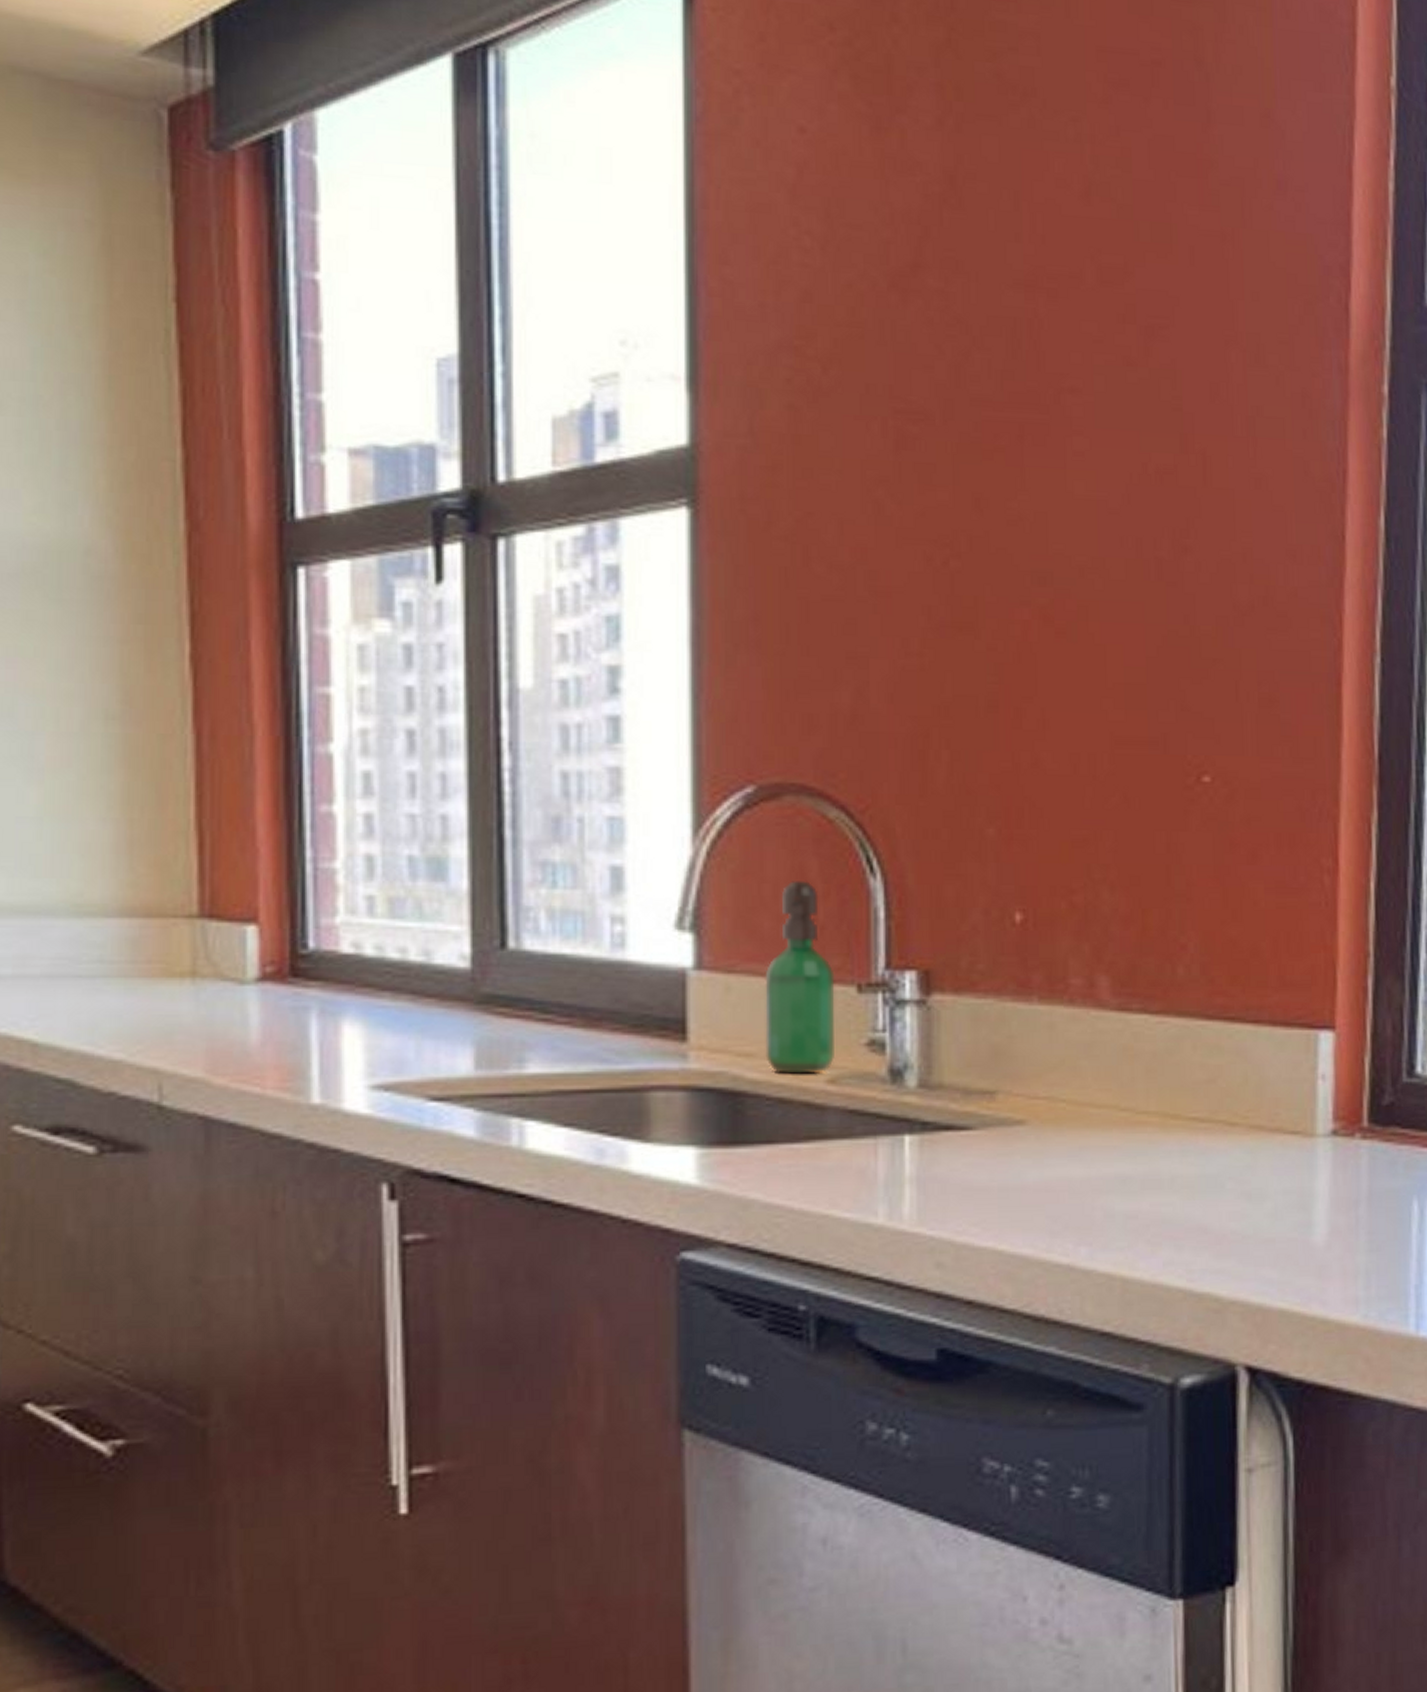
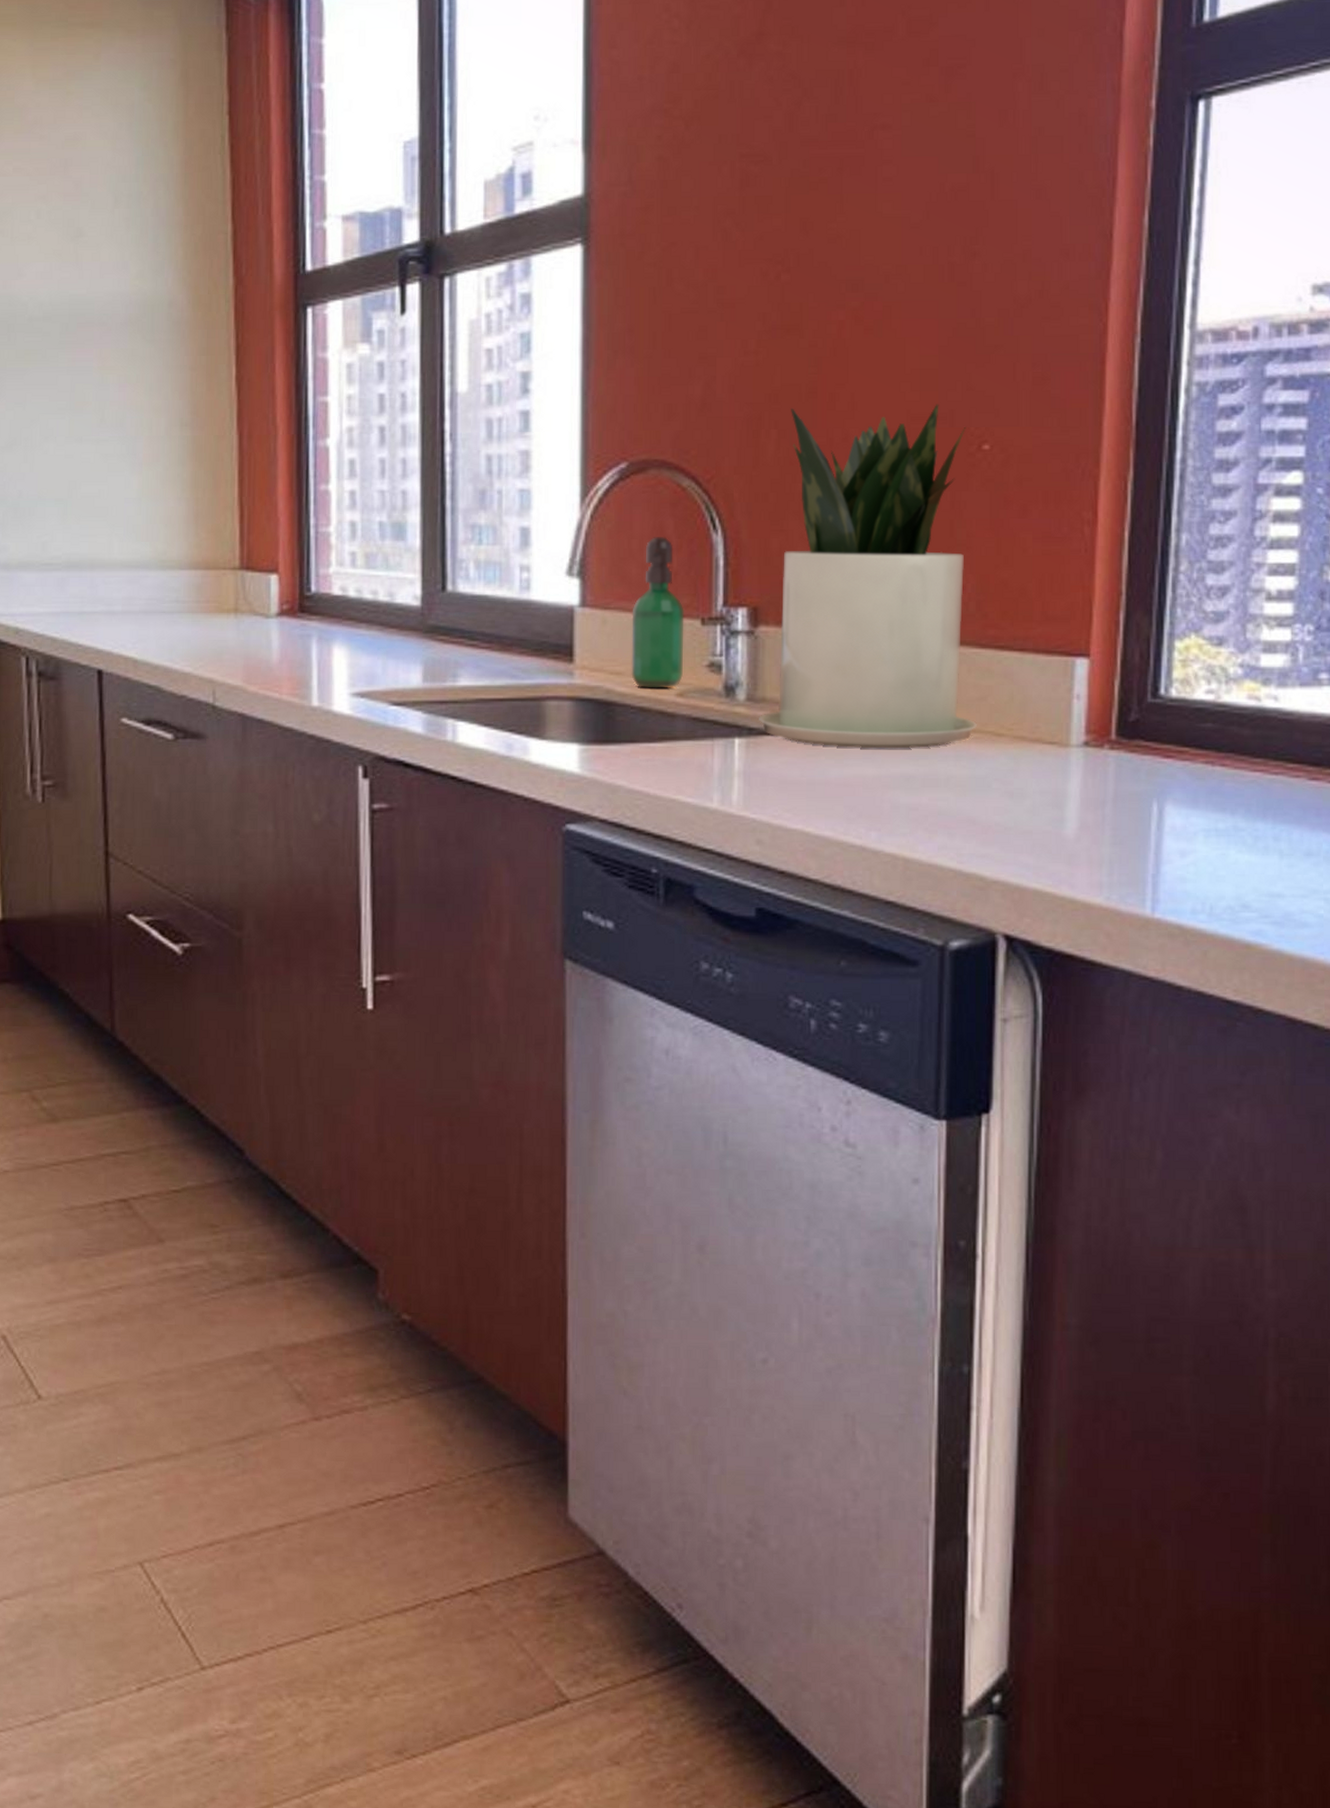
planter: none [935,724,1207,1145] -> present [759,404,978,749]

